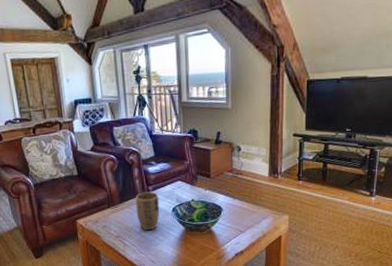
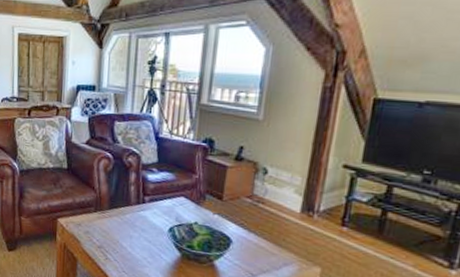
plant pot: present [135,191,160,231] -> none [125,201,156,249]

